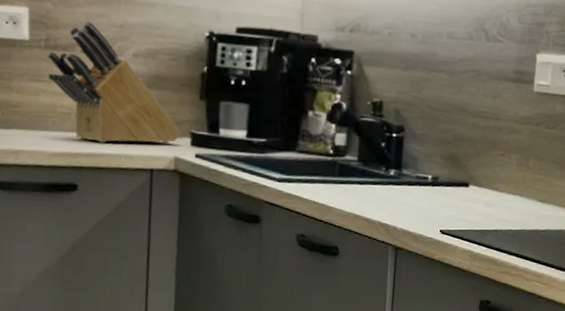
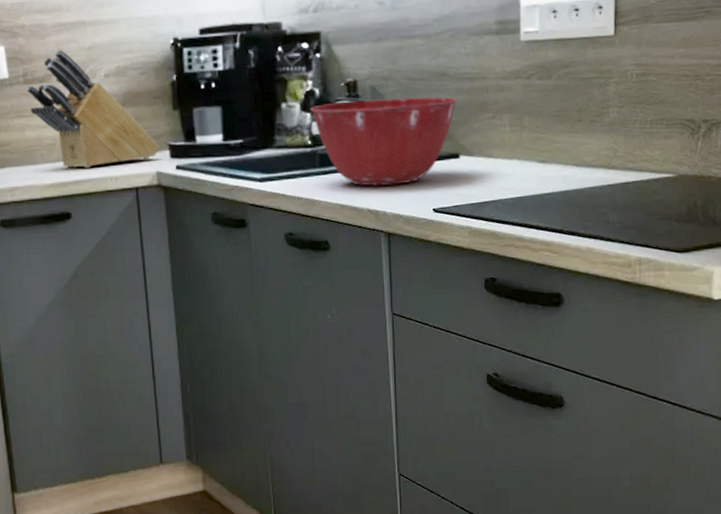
mixing bowl: none [335,118,473,204] -> present [310,97,458,186]

